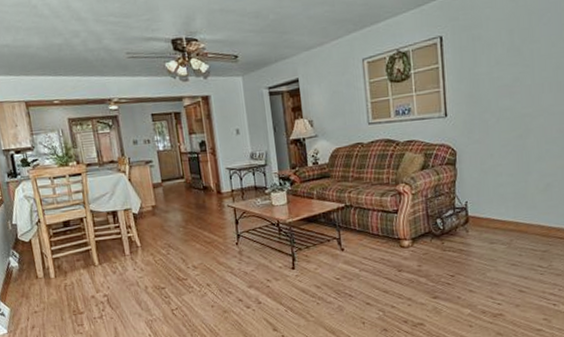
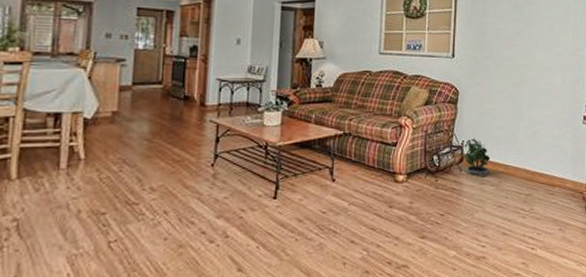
potted plant: none [467,198,499,237] -> present [463,138,490,178]

